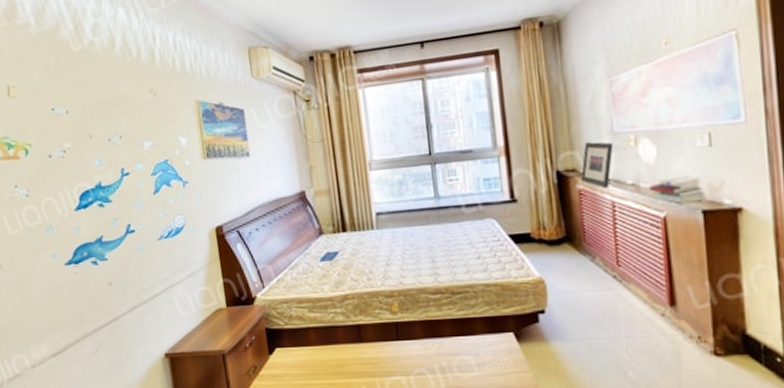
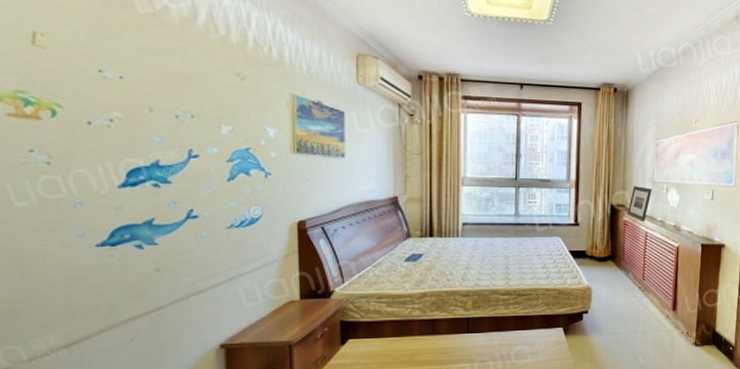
books: present [648,175,706,205] -> none [670,218,705,239]

